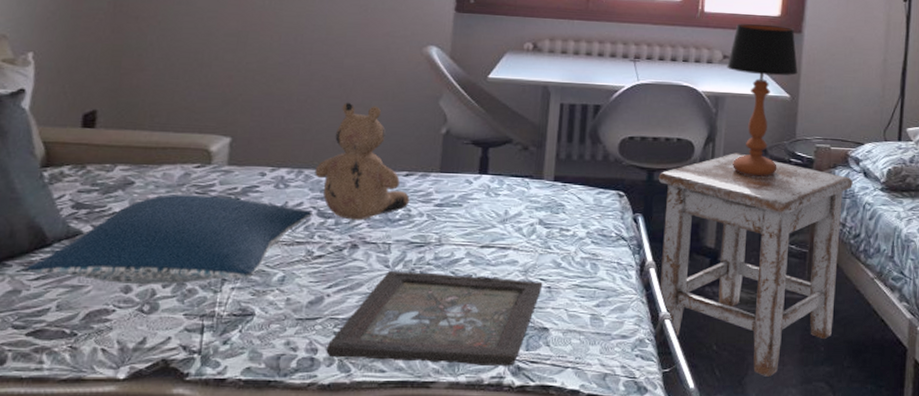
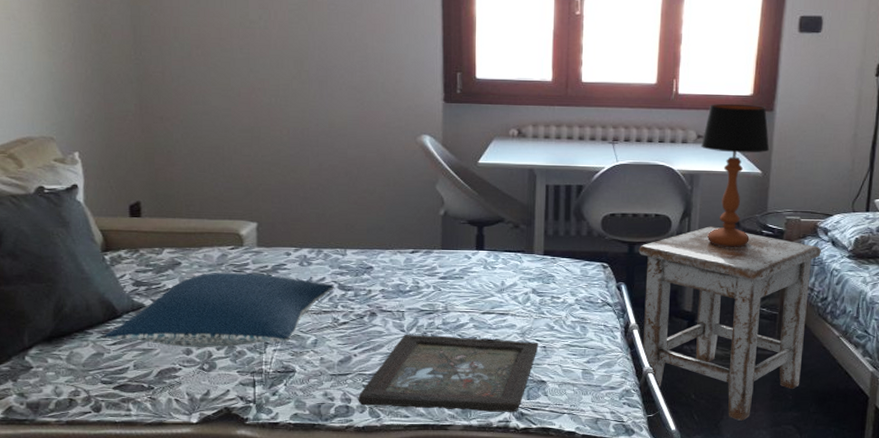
teddy bear: present [315,102,410,220] -> none [333,188,417,292]

